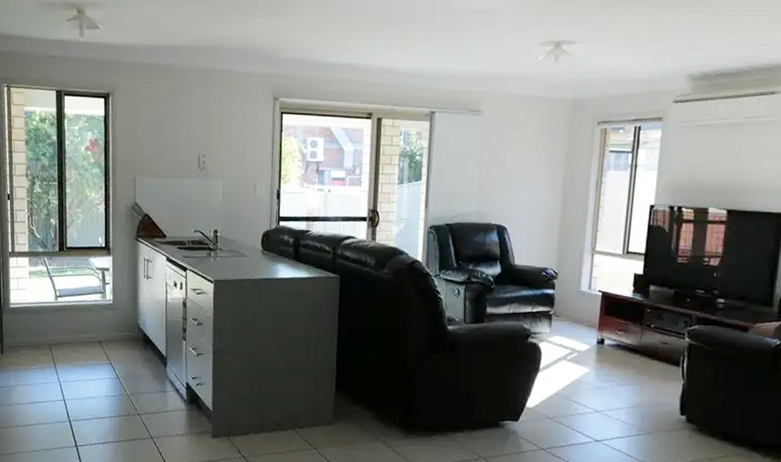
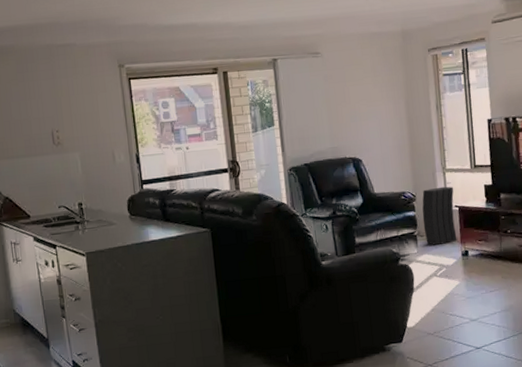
speaker: none [560,268,601,328] -> present [422,186,457,245]

